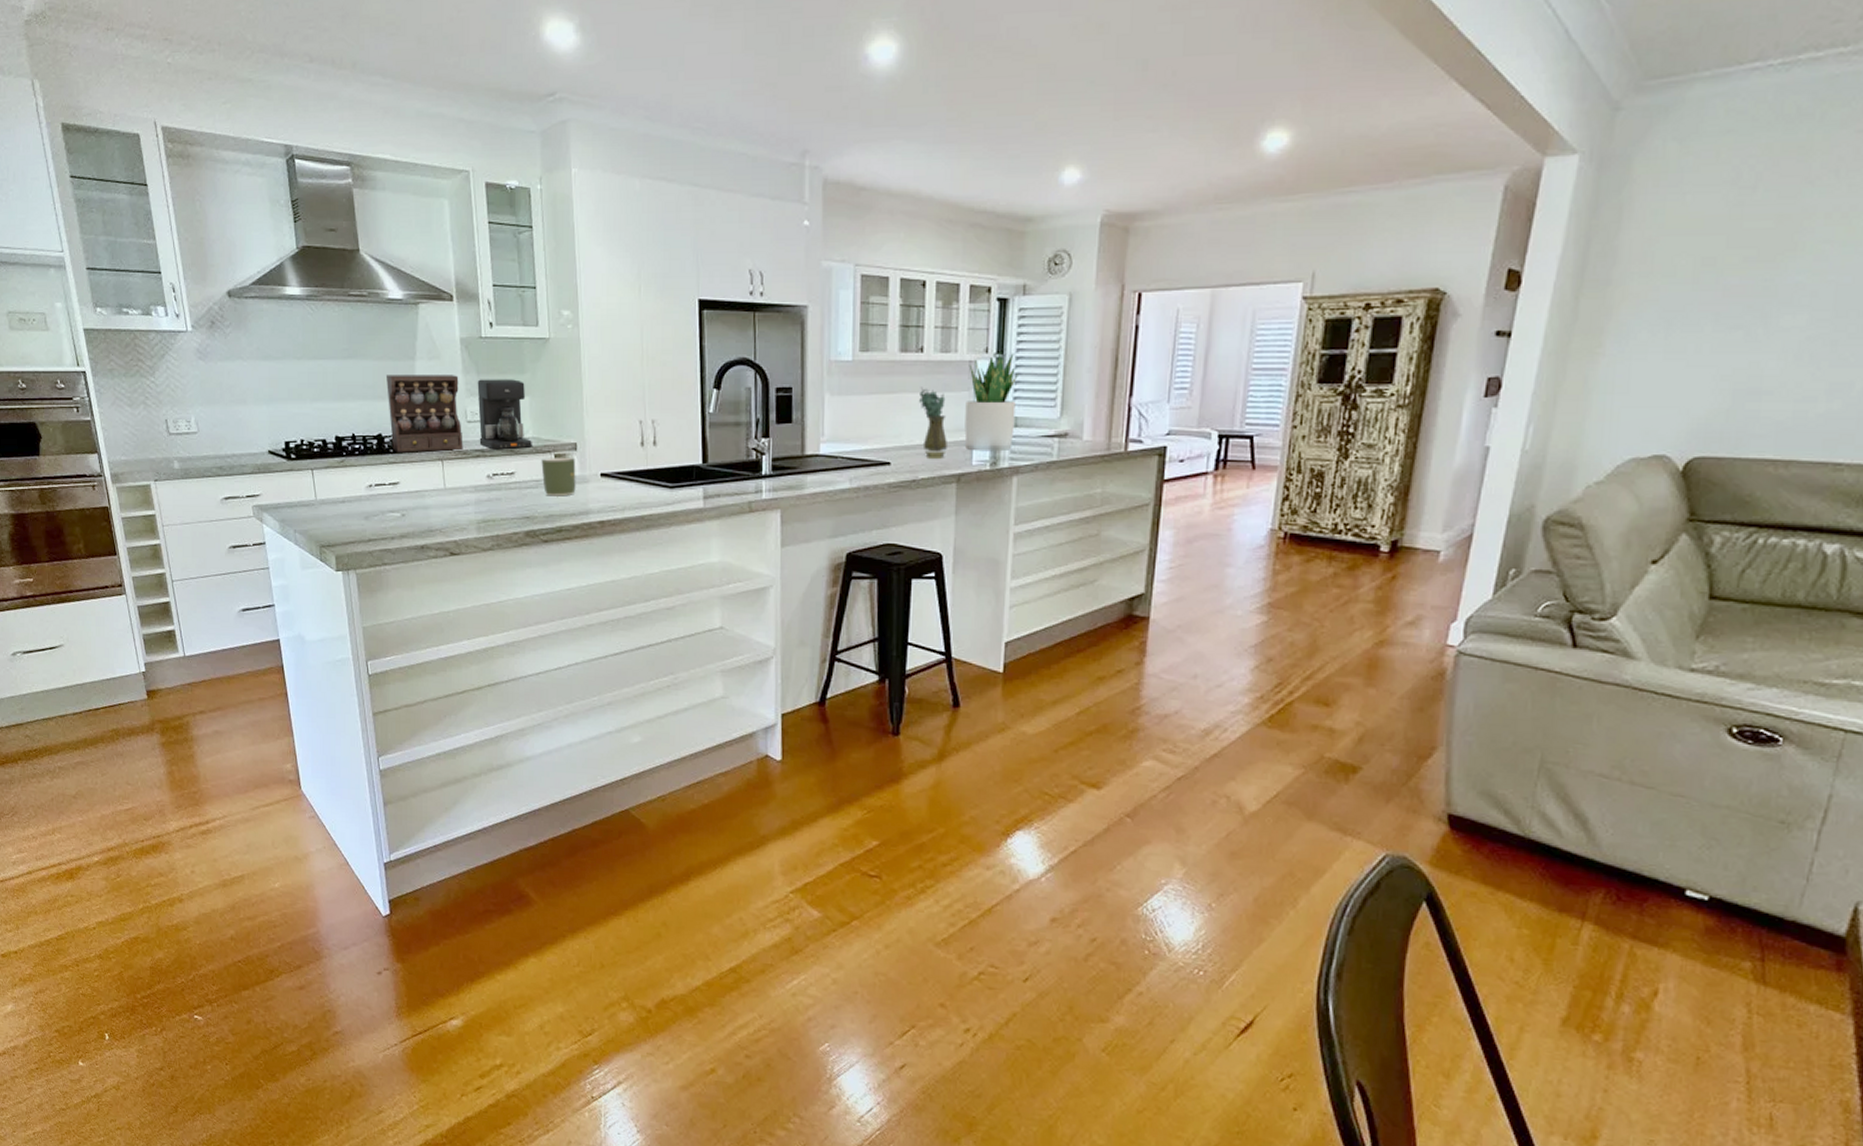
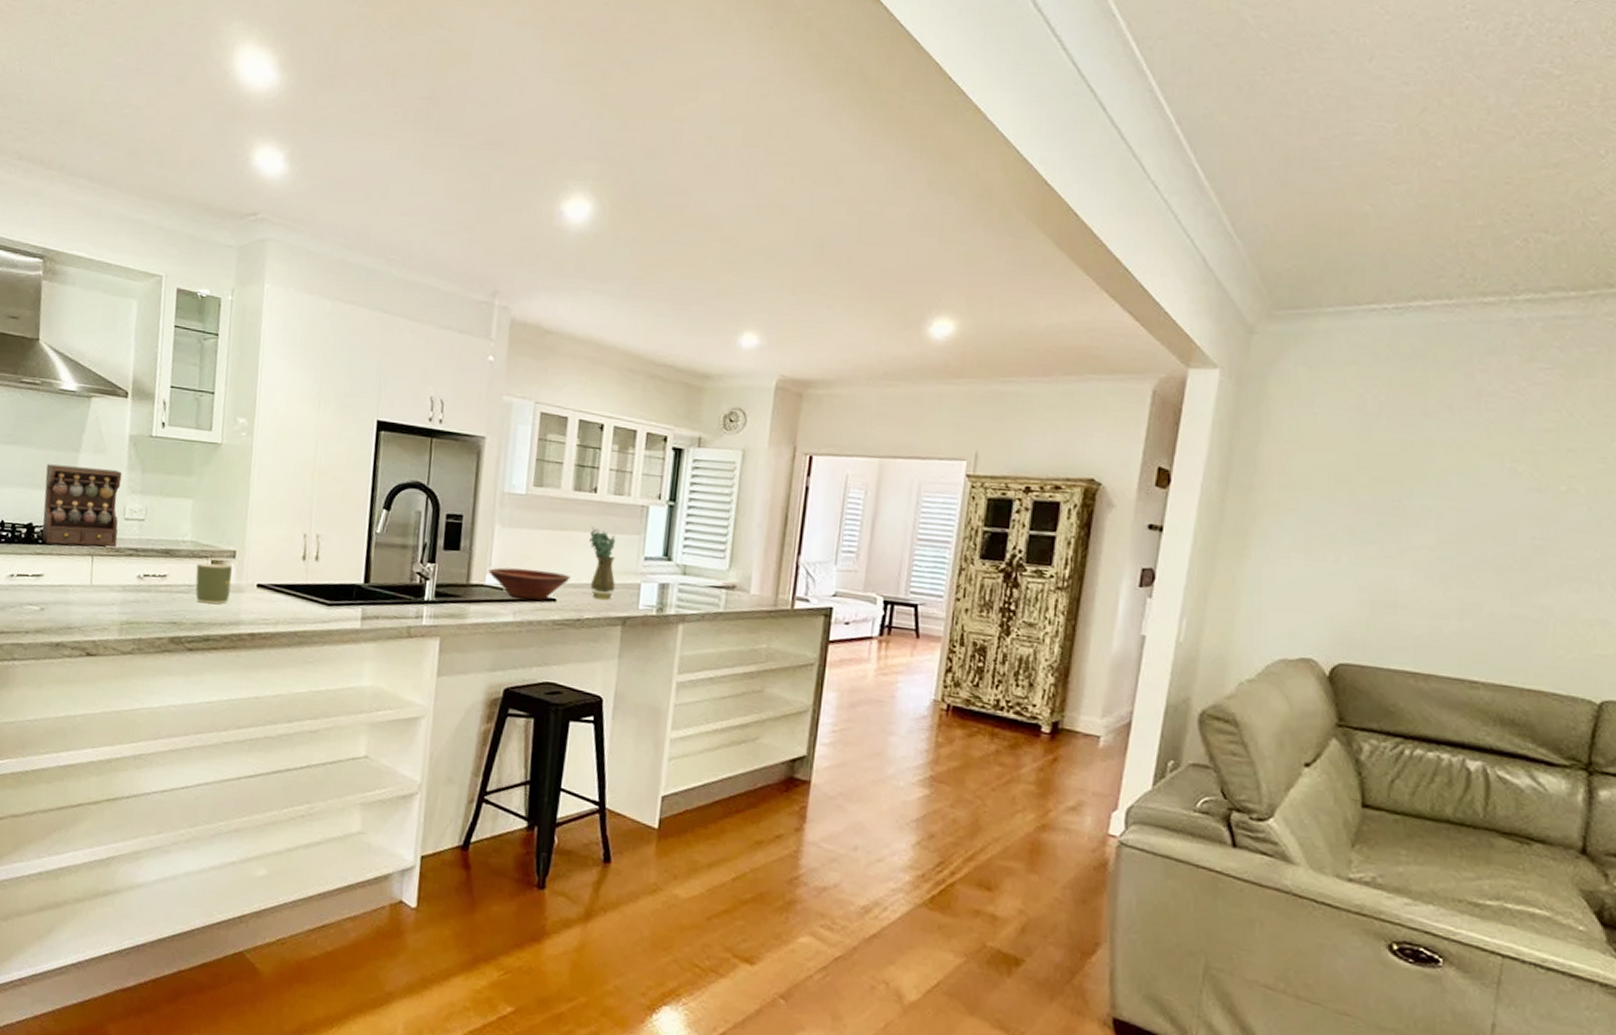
coffee maker: present [477,379,532,450] -> none [134,477,190,553]
ceramic bowl: none [822,435,903,466] -> present [488,567,571,602]
planter: present [964,351,1018,452] -> none [632,499,690,599]

